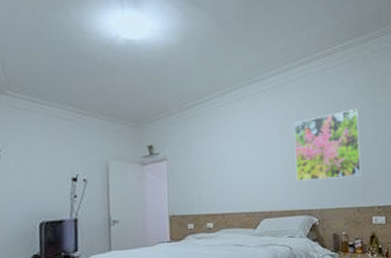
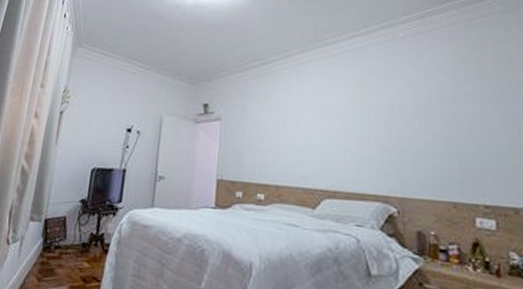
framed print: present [293,108,362,182] -> none [370,80,461,164]

